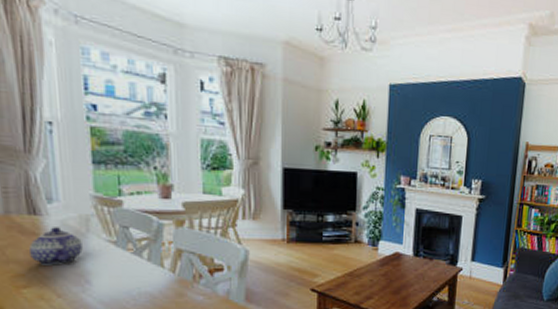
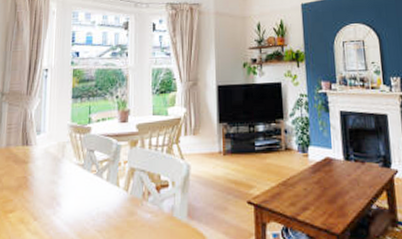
teapot: present [29,227,83,265] -> none [19,155,58,190]

